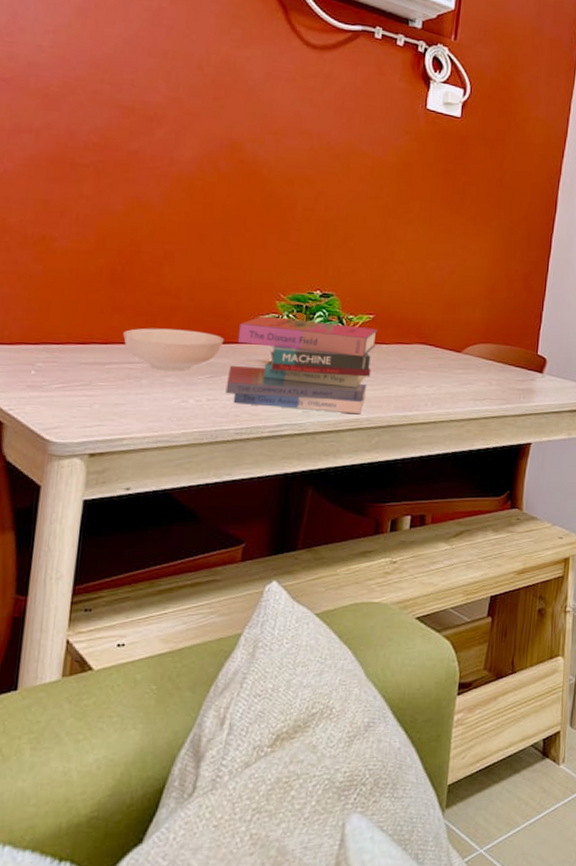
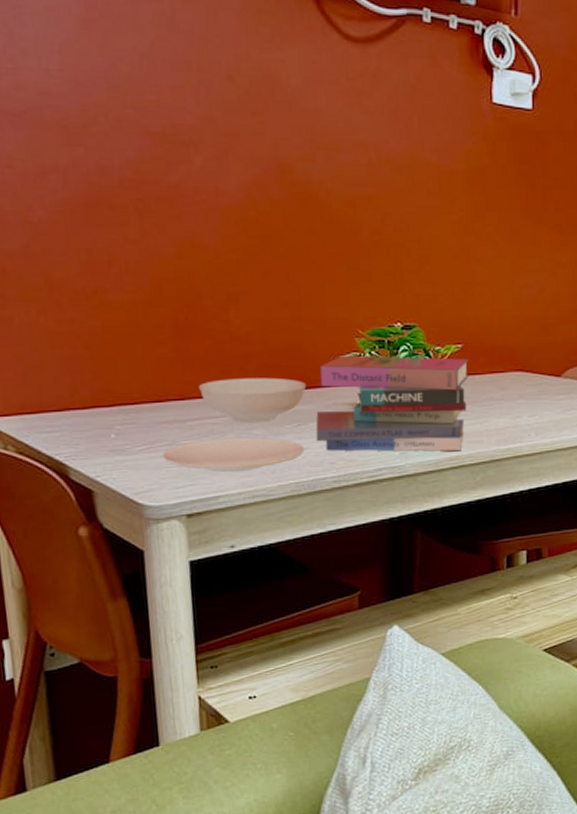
plate: none [77,383,213,417] -> present [162,437,305,473]

